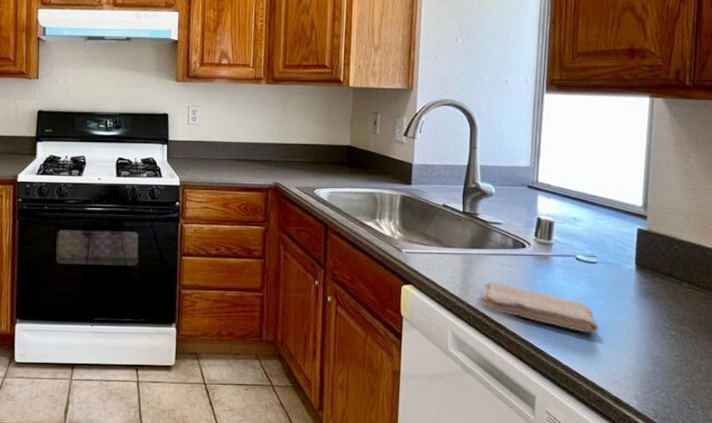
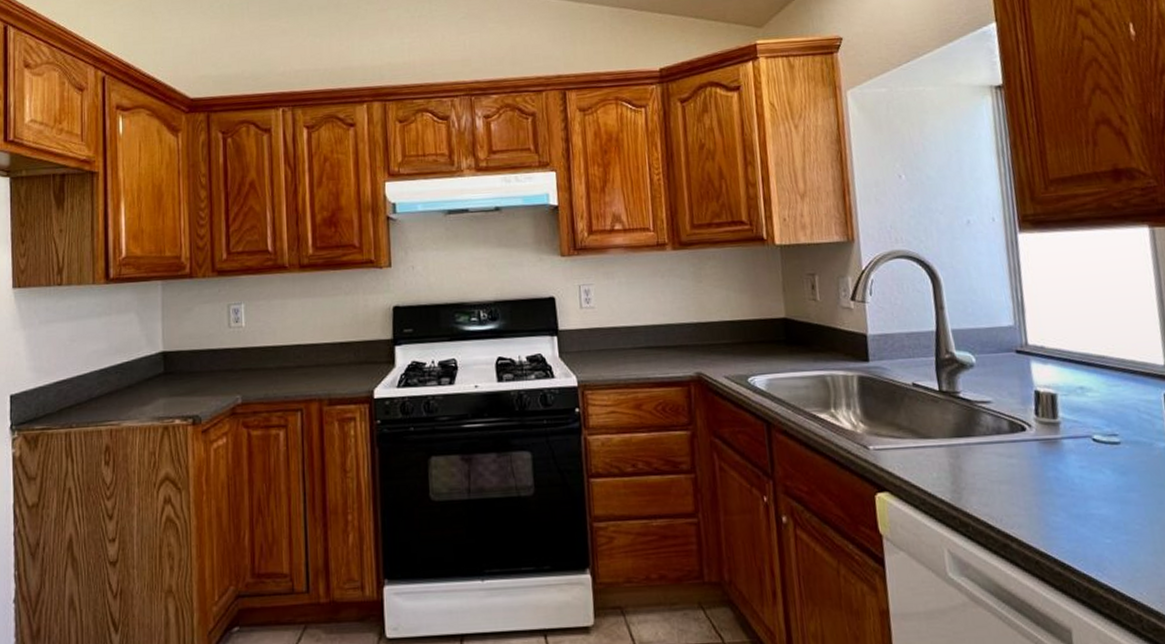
washcloth: present [481,283,599,333] -> none [979,480,1138,537]

